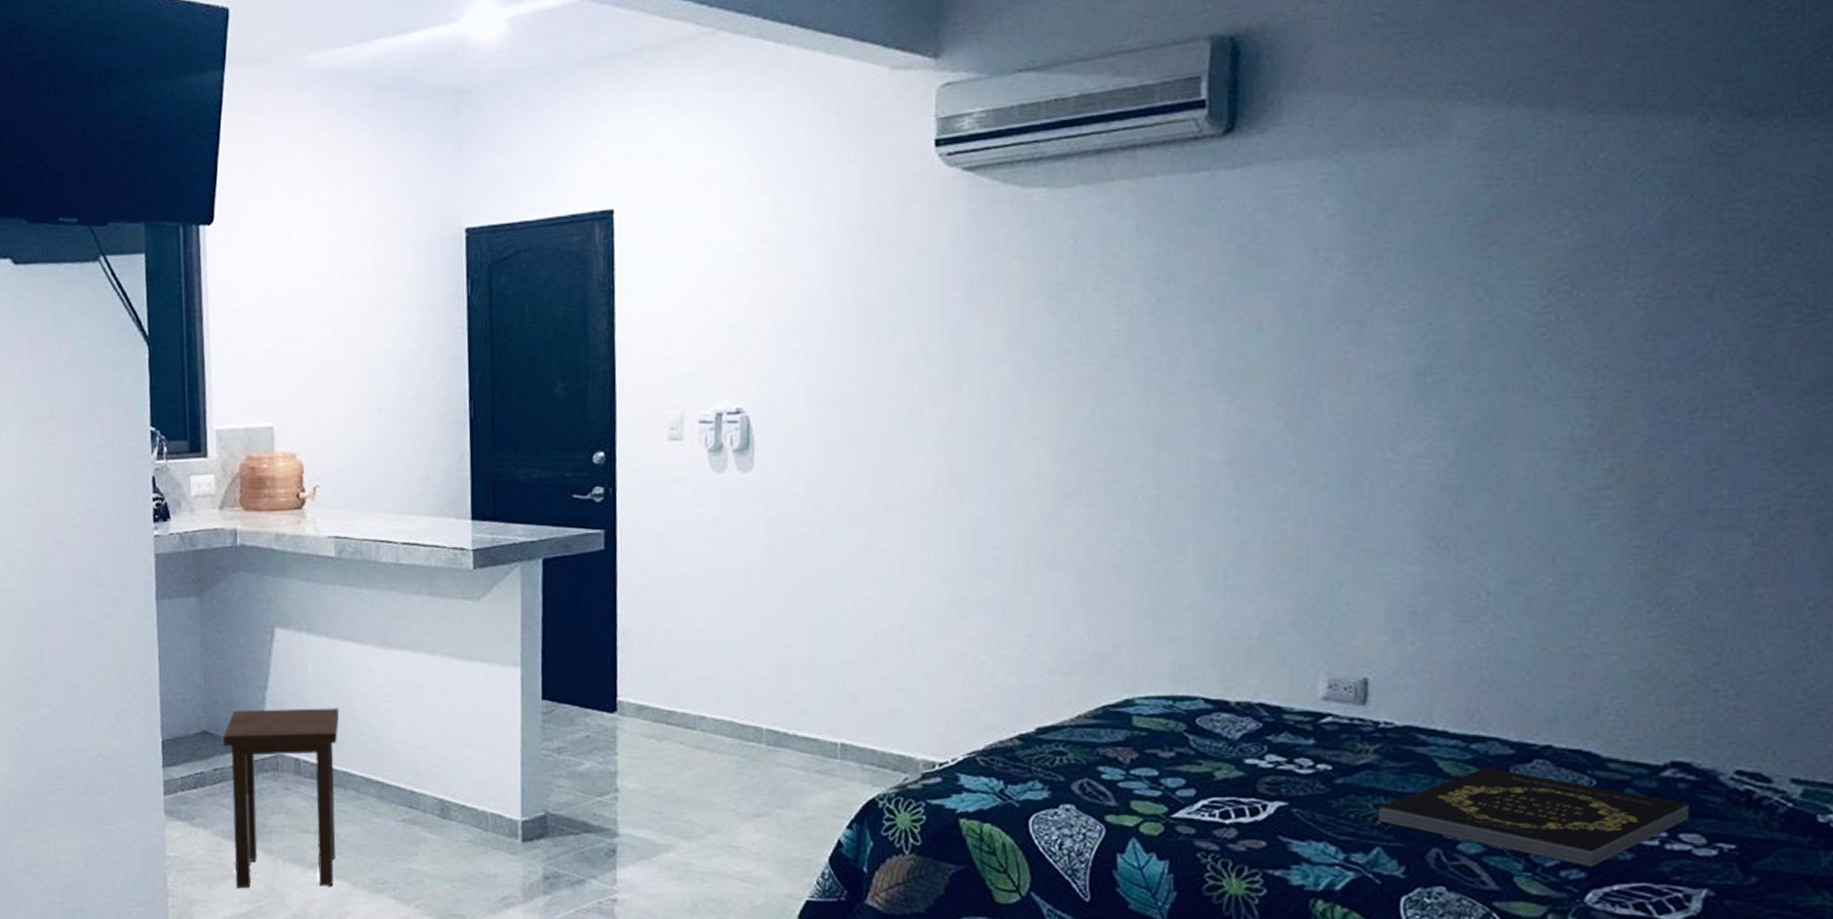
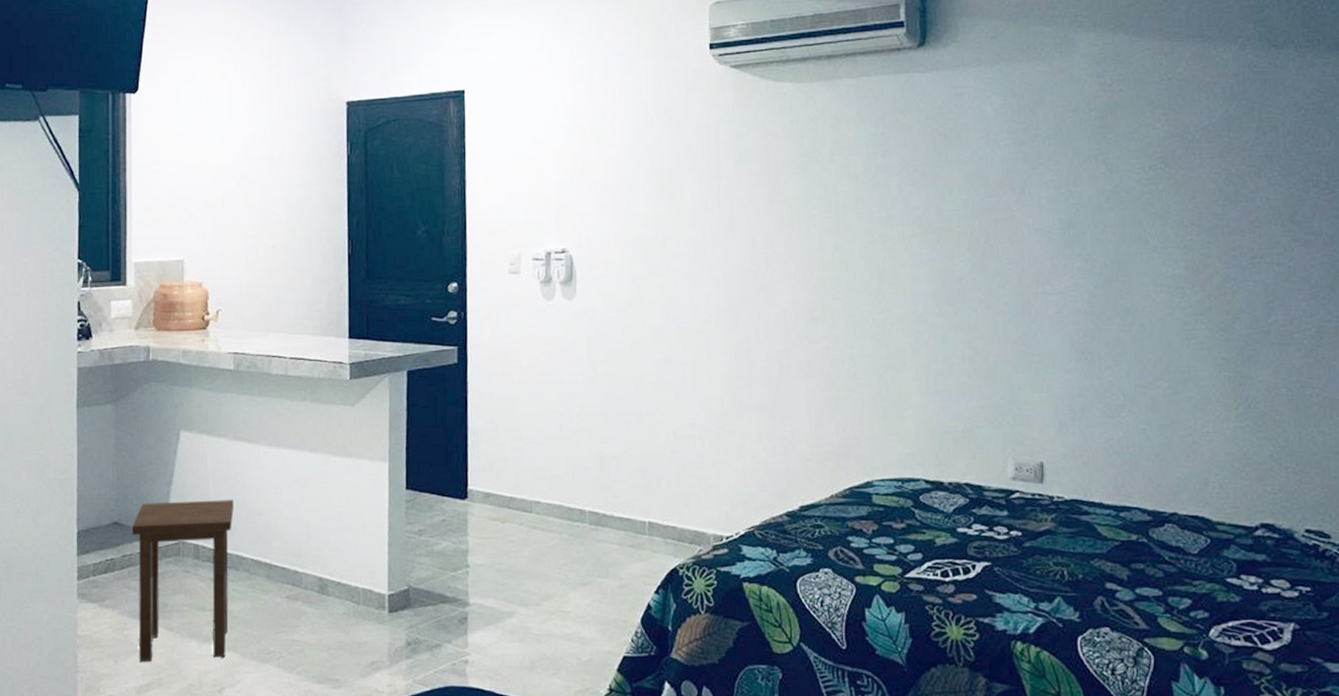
book: present [1375,767,1689,868] -> none [1055,530,1277,609]

